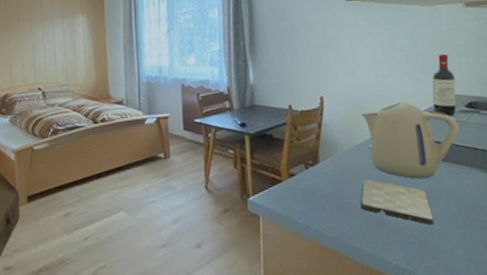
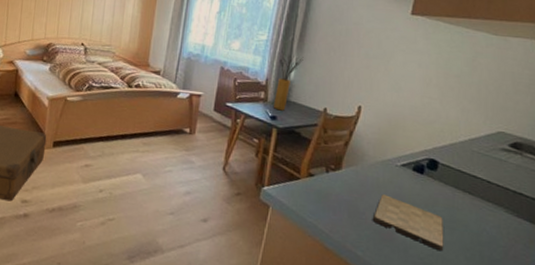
vase: none [236,59,259,117] -> present [274,54,304,111]
kettle: present [361,102,460,179] -> none [395,127,497,207]
wine bottle: present [432,53,456,116] -> none [473,88,507,151]

